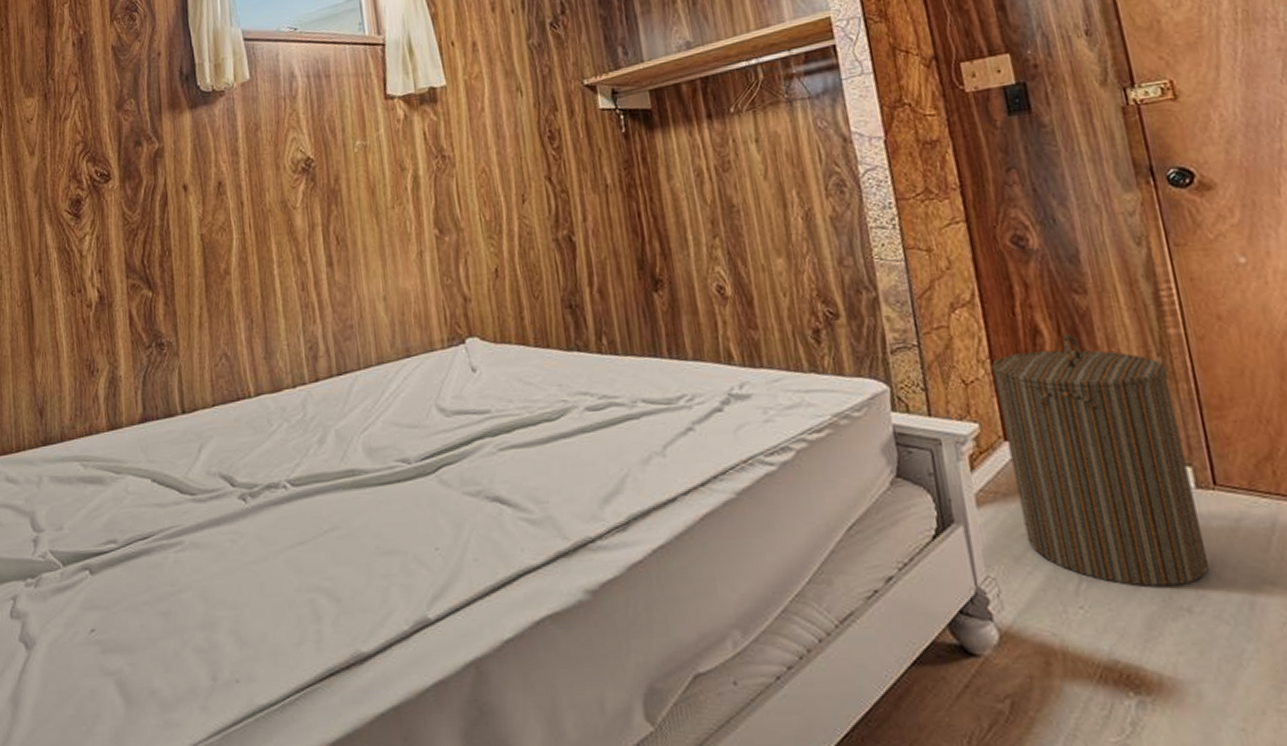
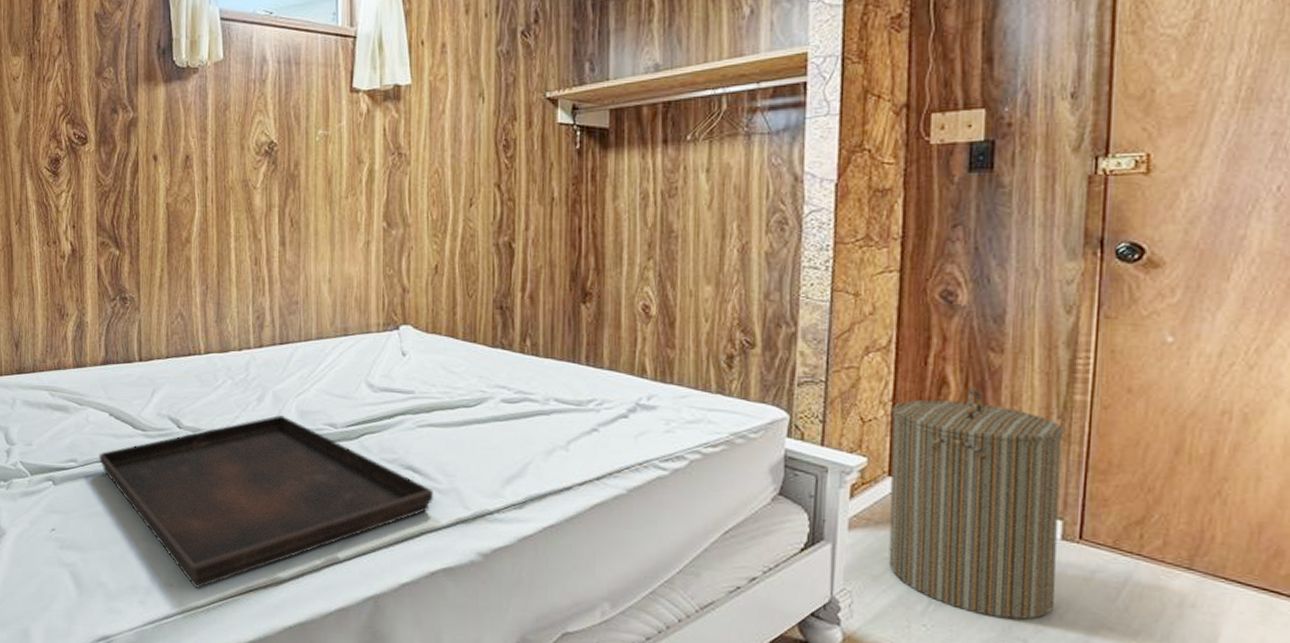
serving tray: none [142,455,528,680] -> present [99,414,434,588]

